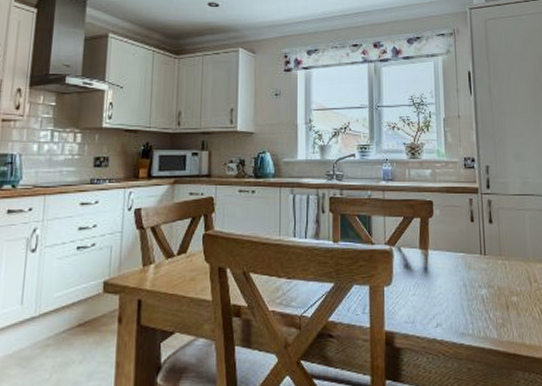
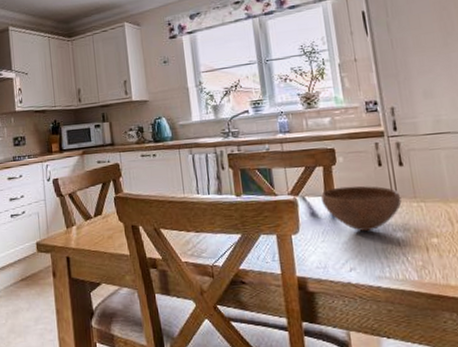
bowl: none [416,240,489,287] -> present [321,186,402,232]

